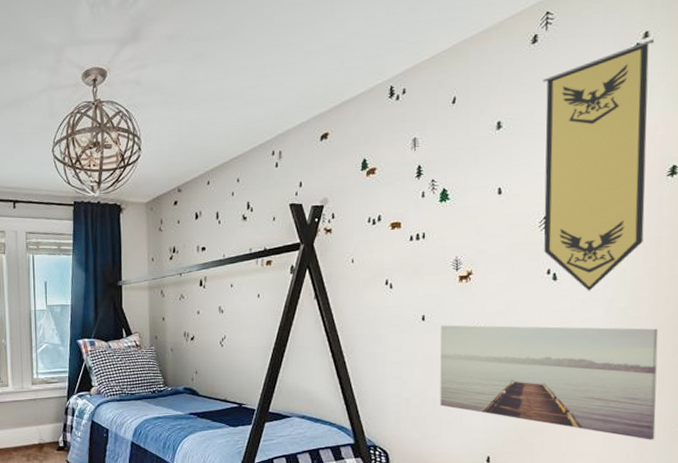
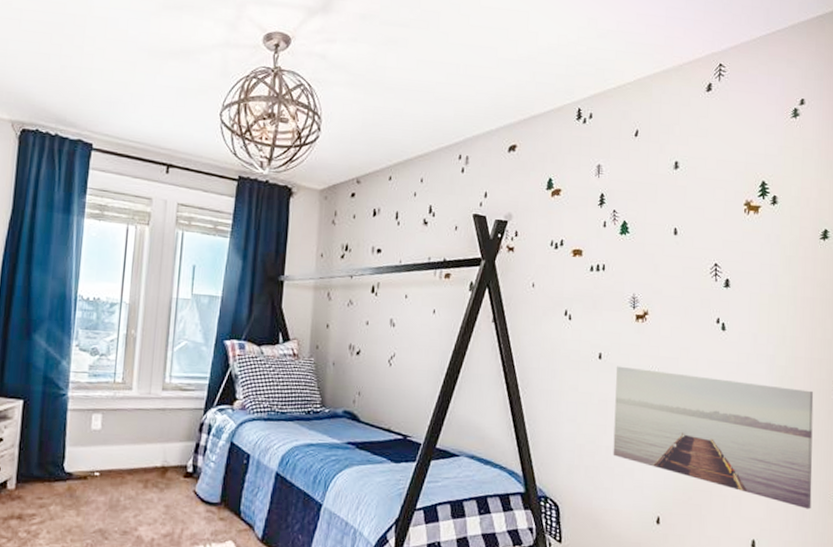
pennant: present [543,38,654,291] -> none [714,106,809,346]

